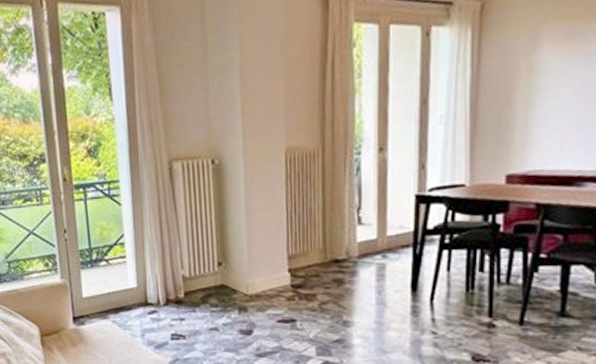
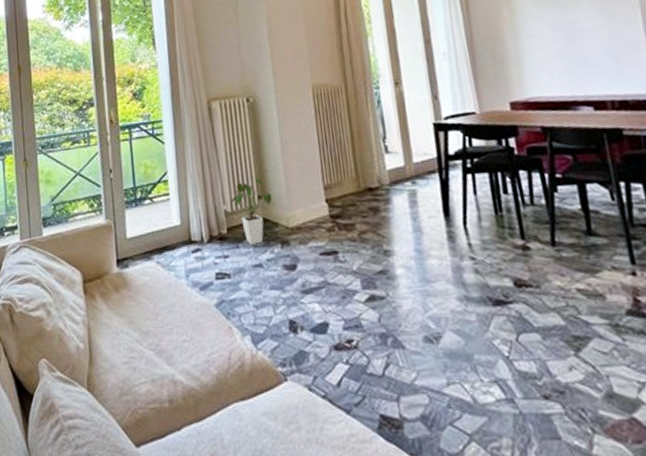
house plant: none [189,244,233,309] -> present [231,177,272,245]

